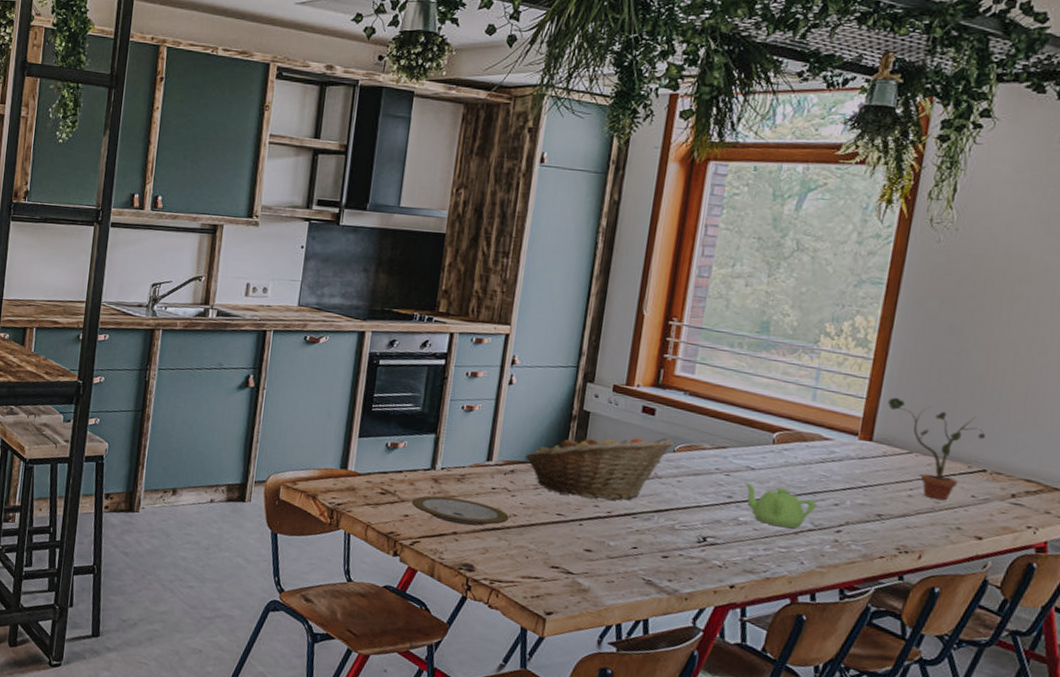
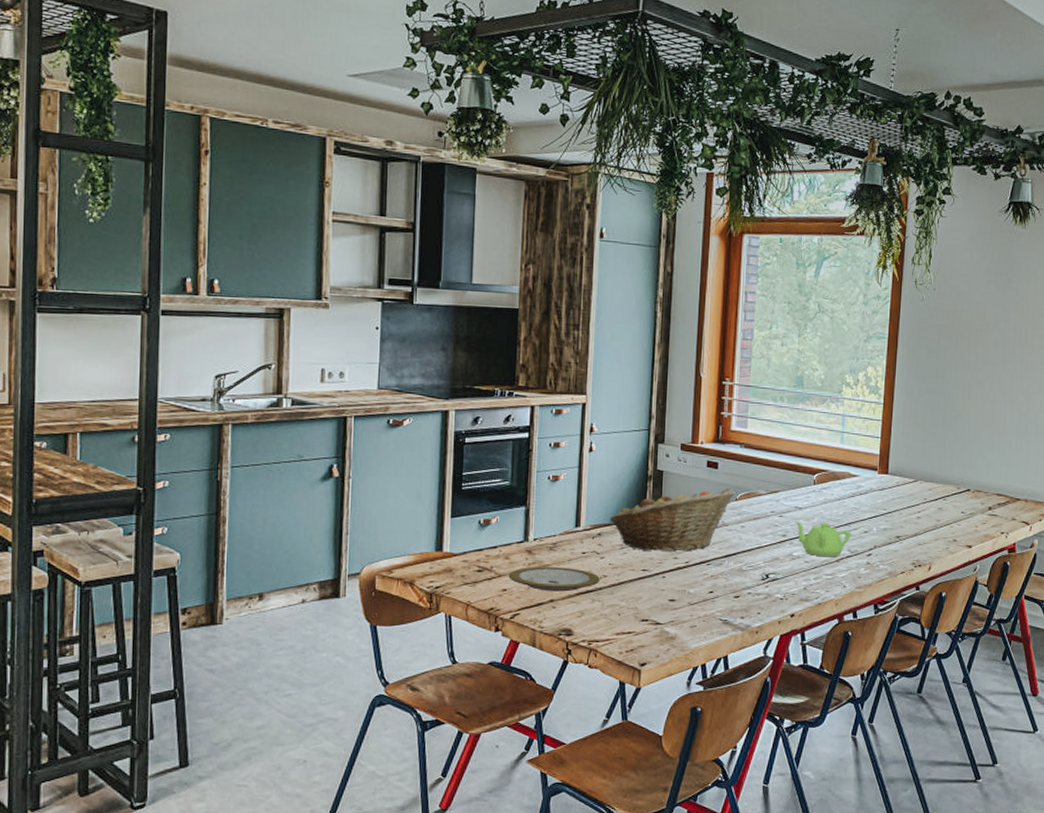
potted plant: present [887,397,985,500] -> none [896,434,967,518]

